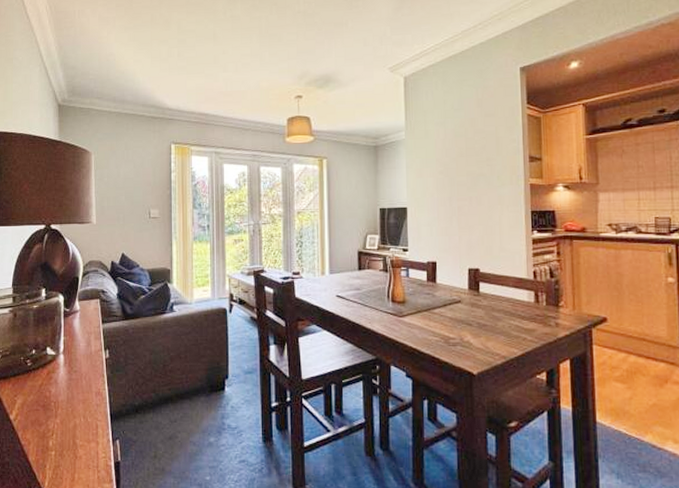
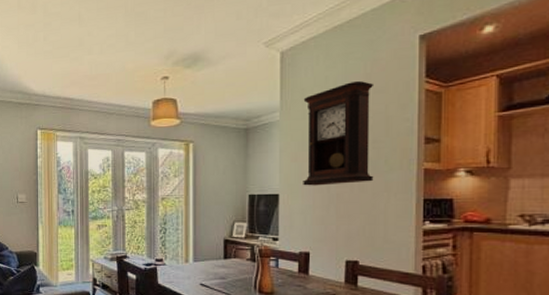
pendulum clock: none [425,105,489,200] -> present [303,81,374,186]

